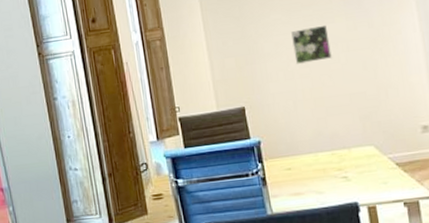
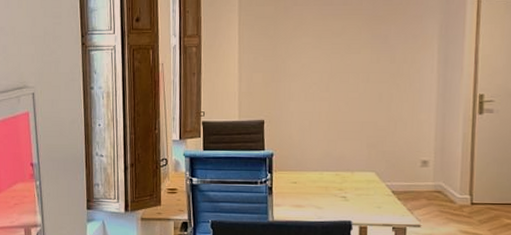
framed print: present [291,24,332,64] -> none [317,54,353,88]

